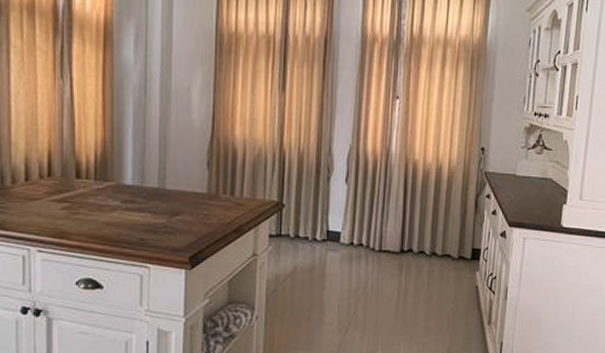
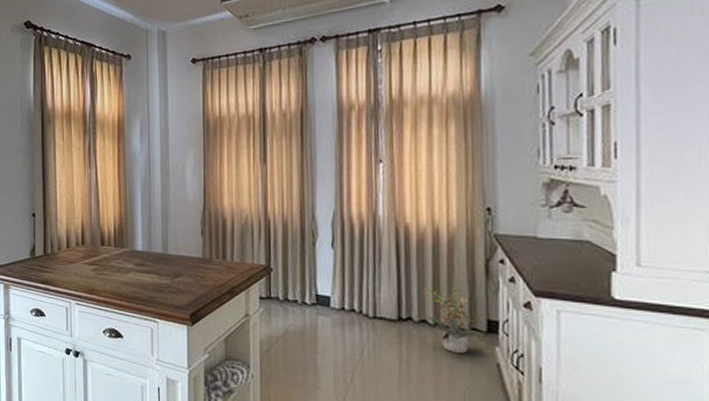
potted plant: none [421,219,469,280] -> present [420,286,485,354]

